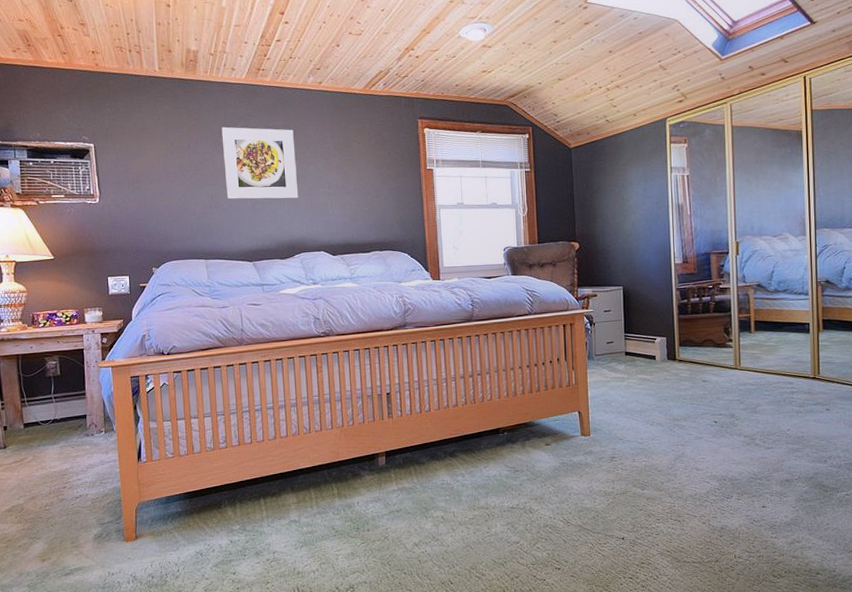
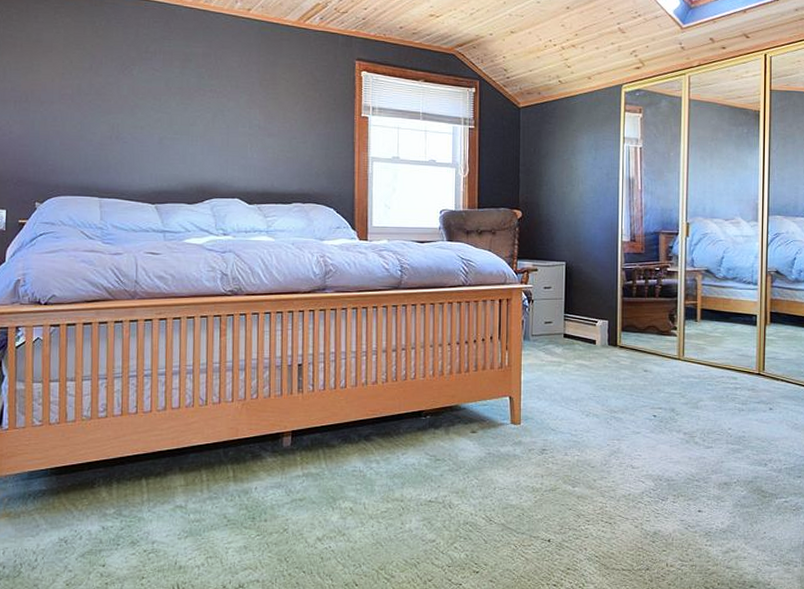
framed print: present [221,126,299,200] -> none [130,48,215,137]

